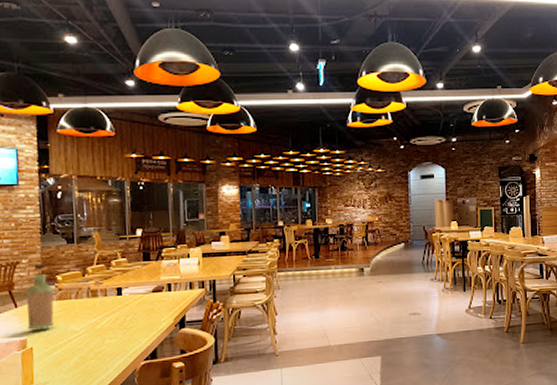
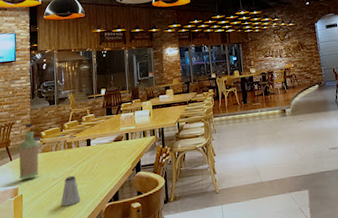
saltshaker: none [83,328,109,363] -> present [61,175,80,207]

